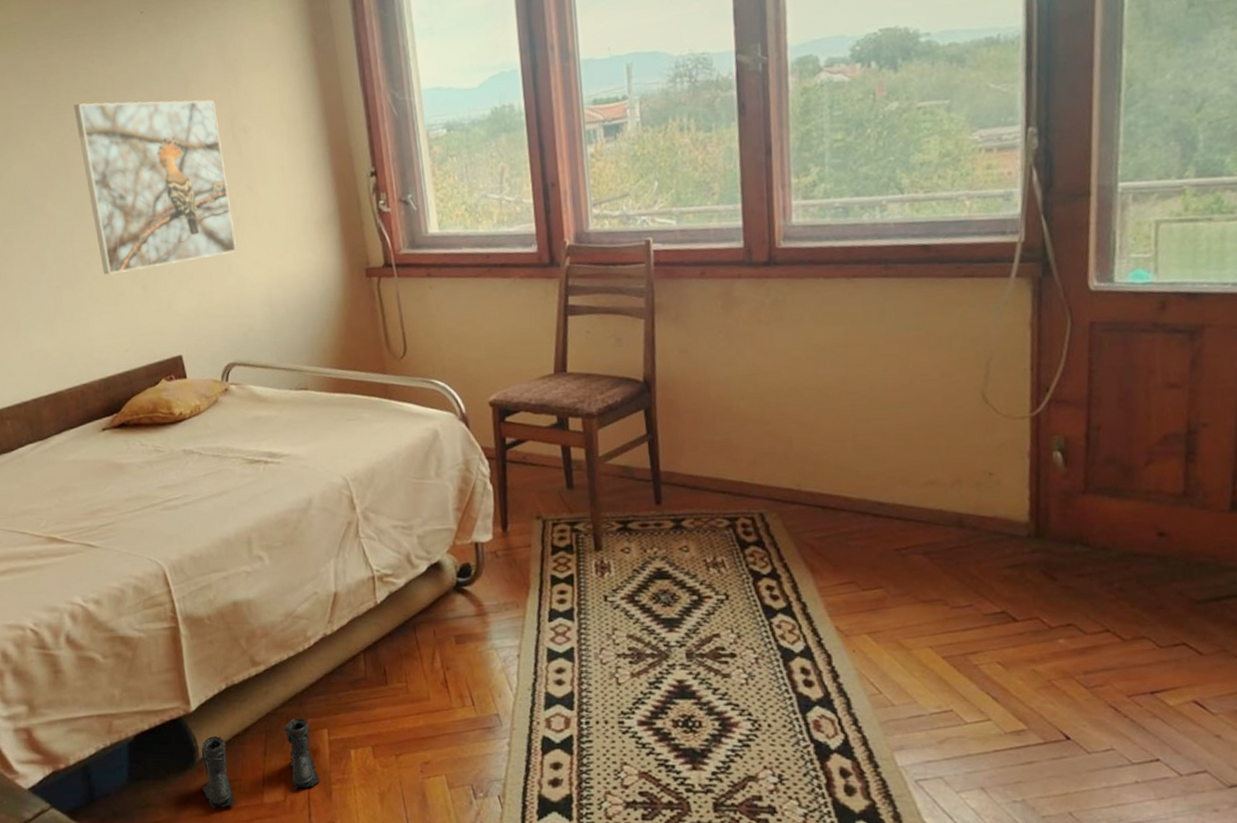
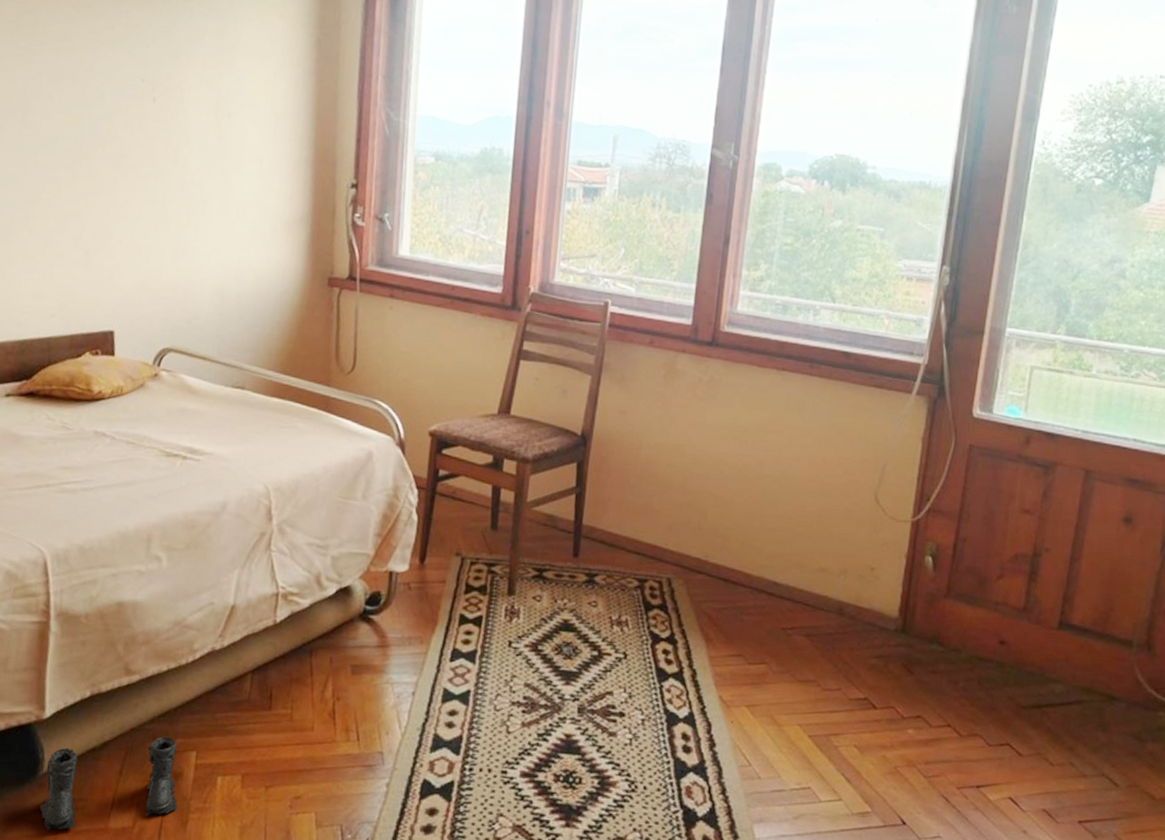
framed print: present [74,99,237,275] -> none [43,49,204,235]

